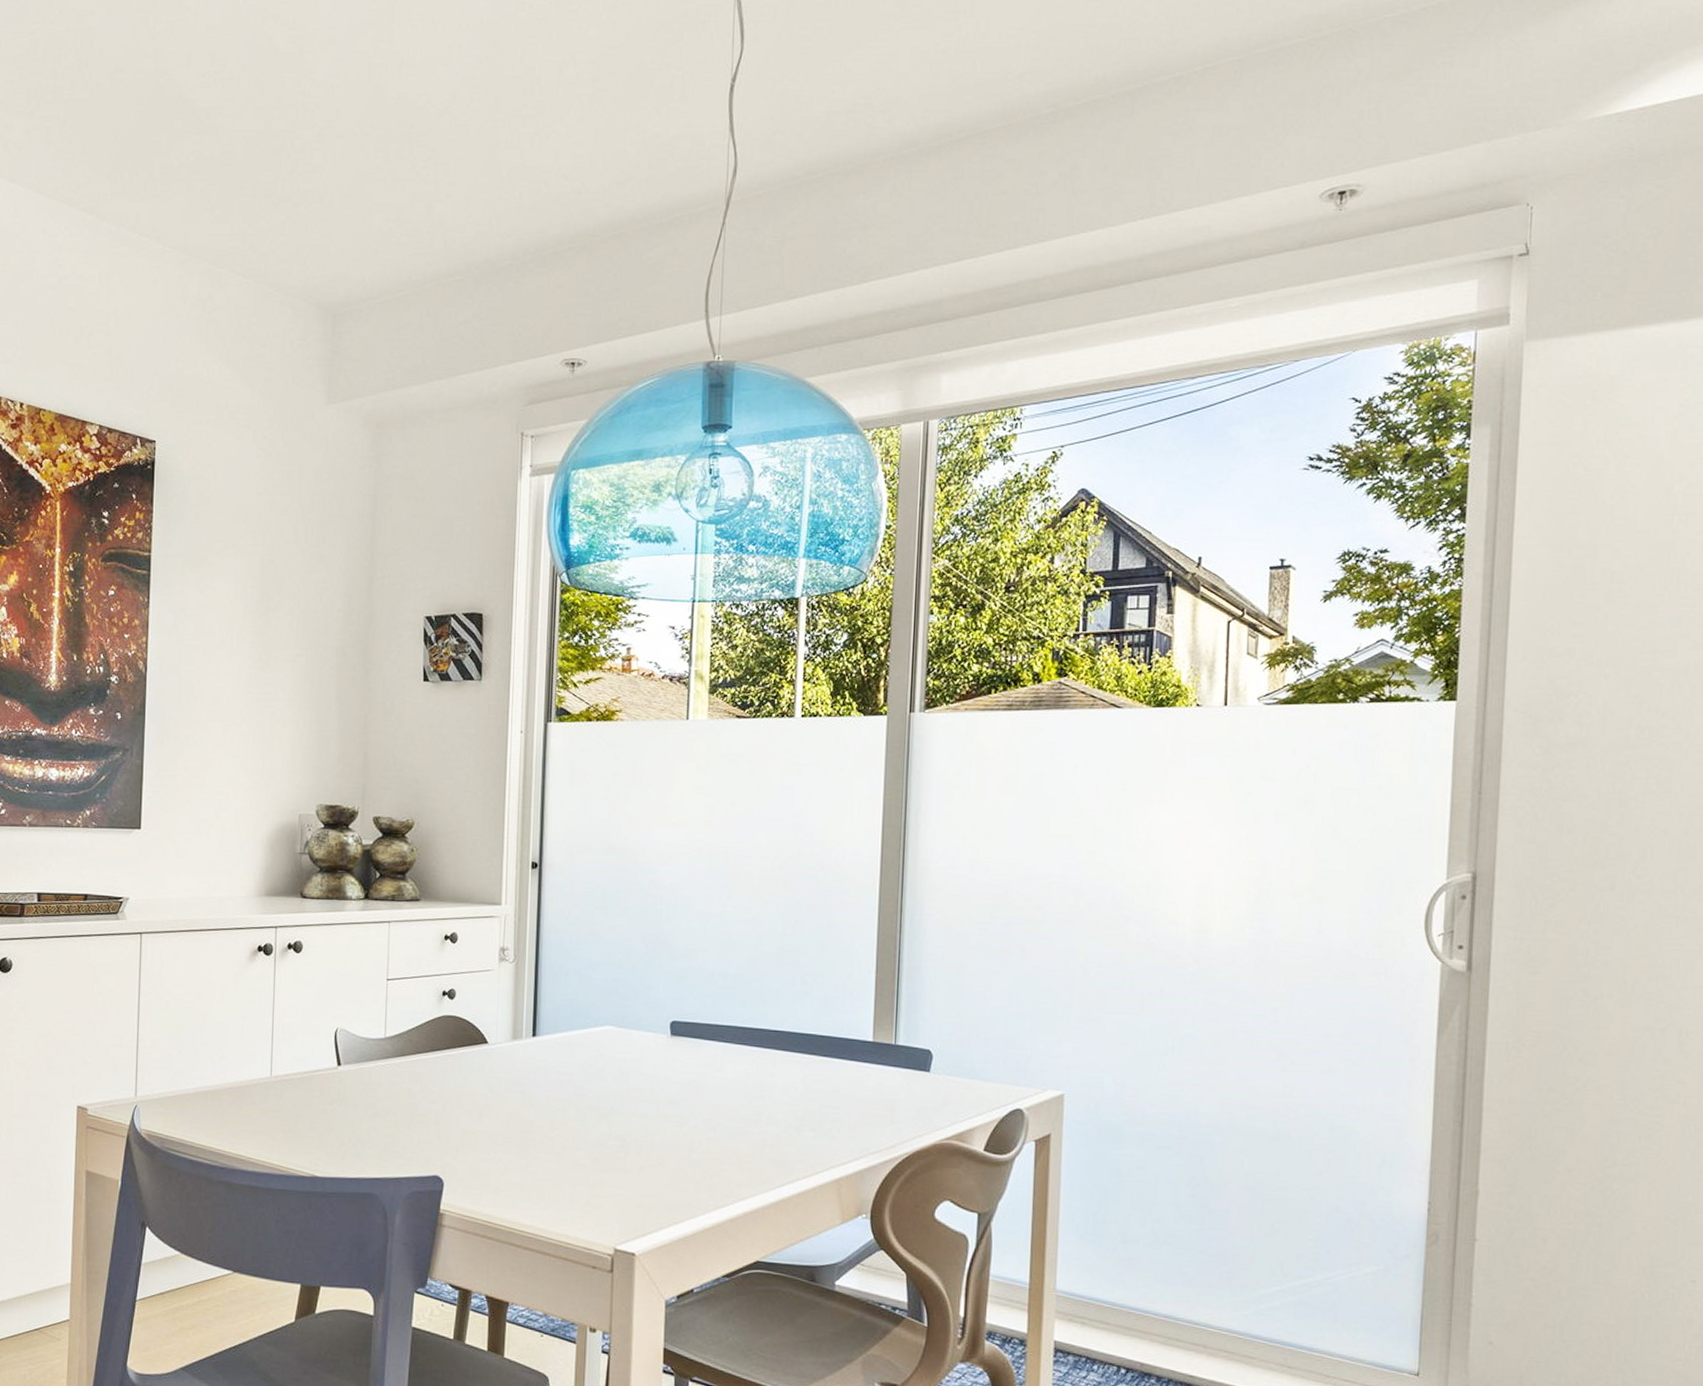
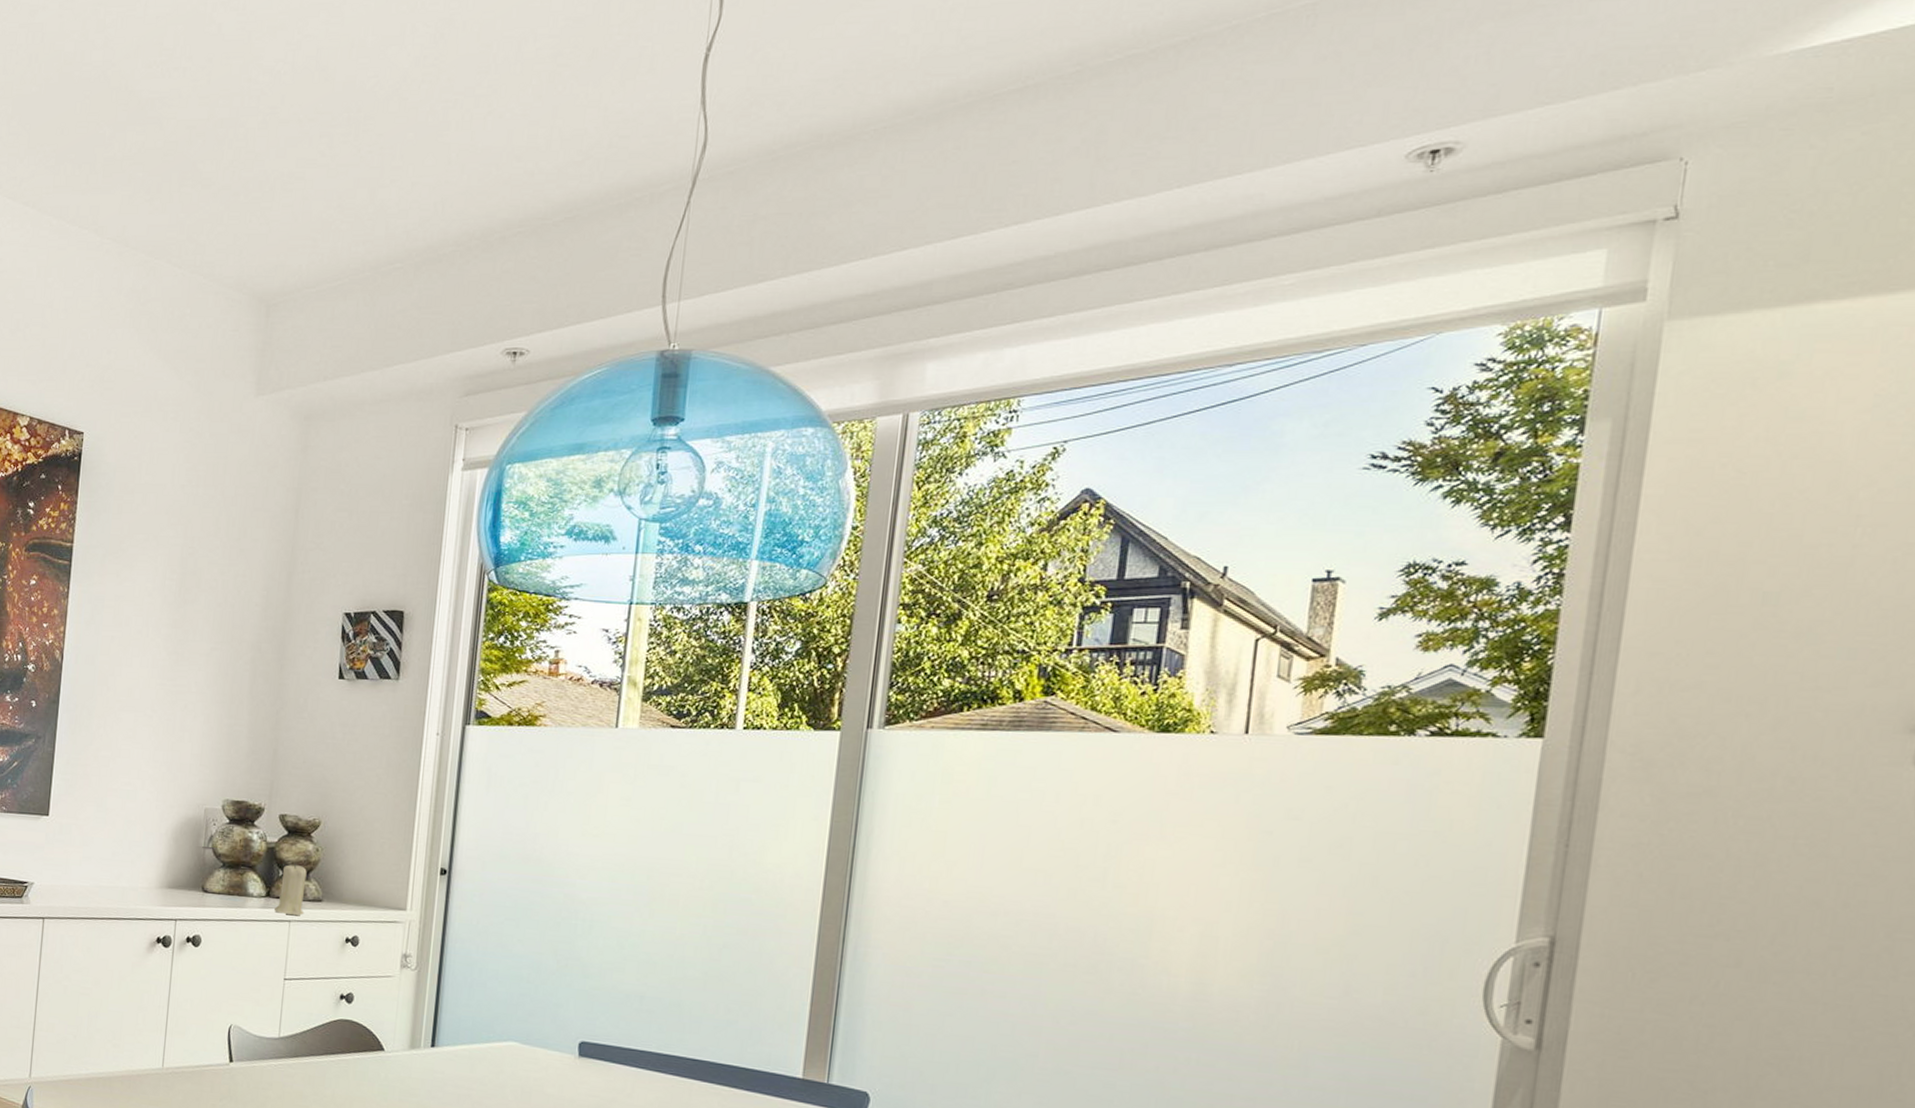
candle: none [374,864,403,917] -> present [274,863,307,916]

